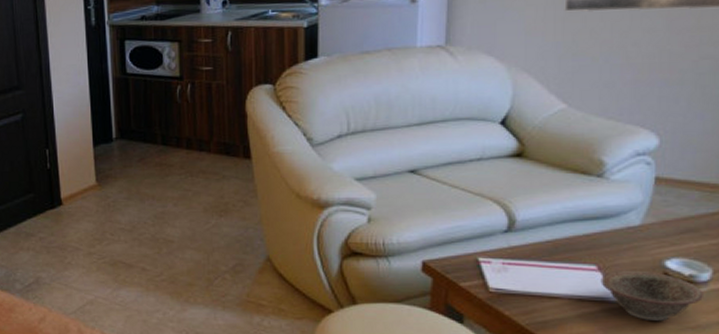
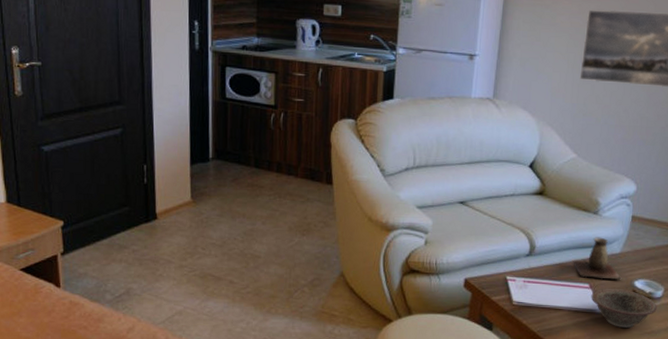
decorative vase: none [571,206,646,259] -> present [573,237,622,280]

